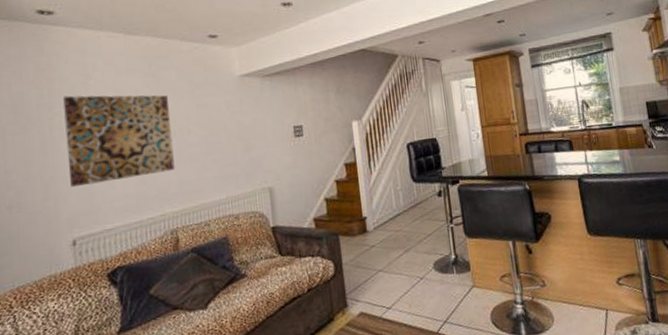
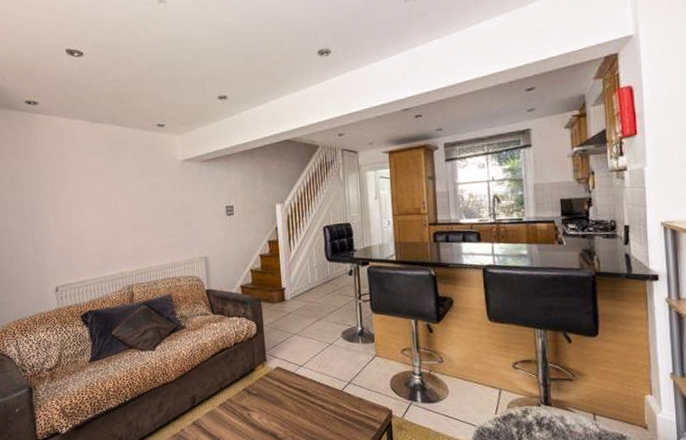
wall art: present [62,95,175,188] -> none [46,172,131,247]

